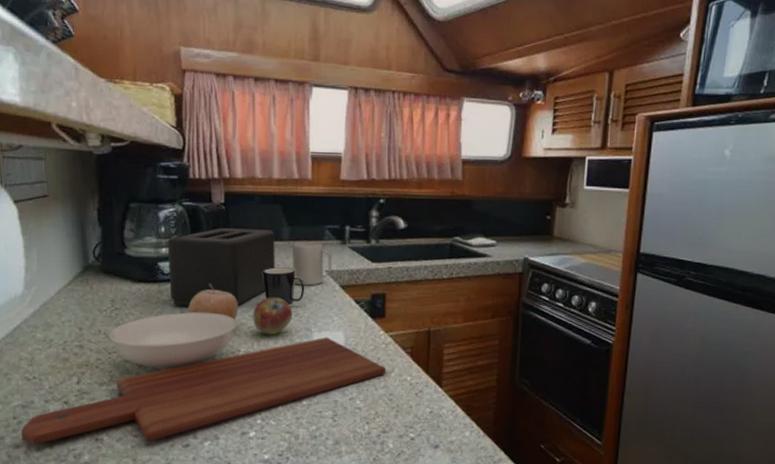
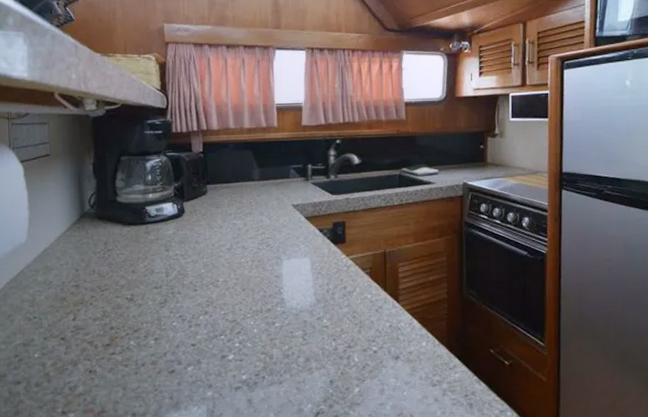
cutting board: present [21,337,387,446] -> none [22,263,349,381]
bowl: present [109,312,237,371] -> none [102,248,215,303]
toaster: present [167,228,275,306] -> none [153,172,248,244]
fruit: present [187,284,239,320] -> none [171,222,217,253]
fruit: present [253,297,292,335] -> none [229,231,264,265]
mug: present [263,267,305,307] -> none [237,204,275,239]
mug: present [293,241,331,286] -> none [263,180,297,219]

